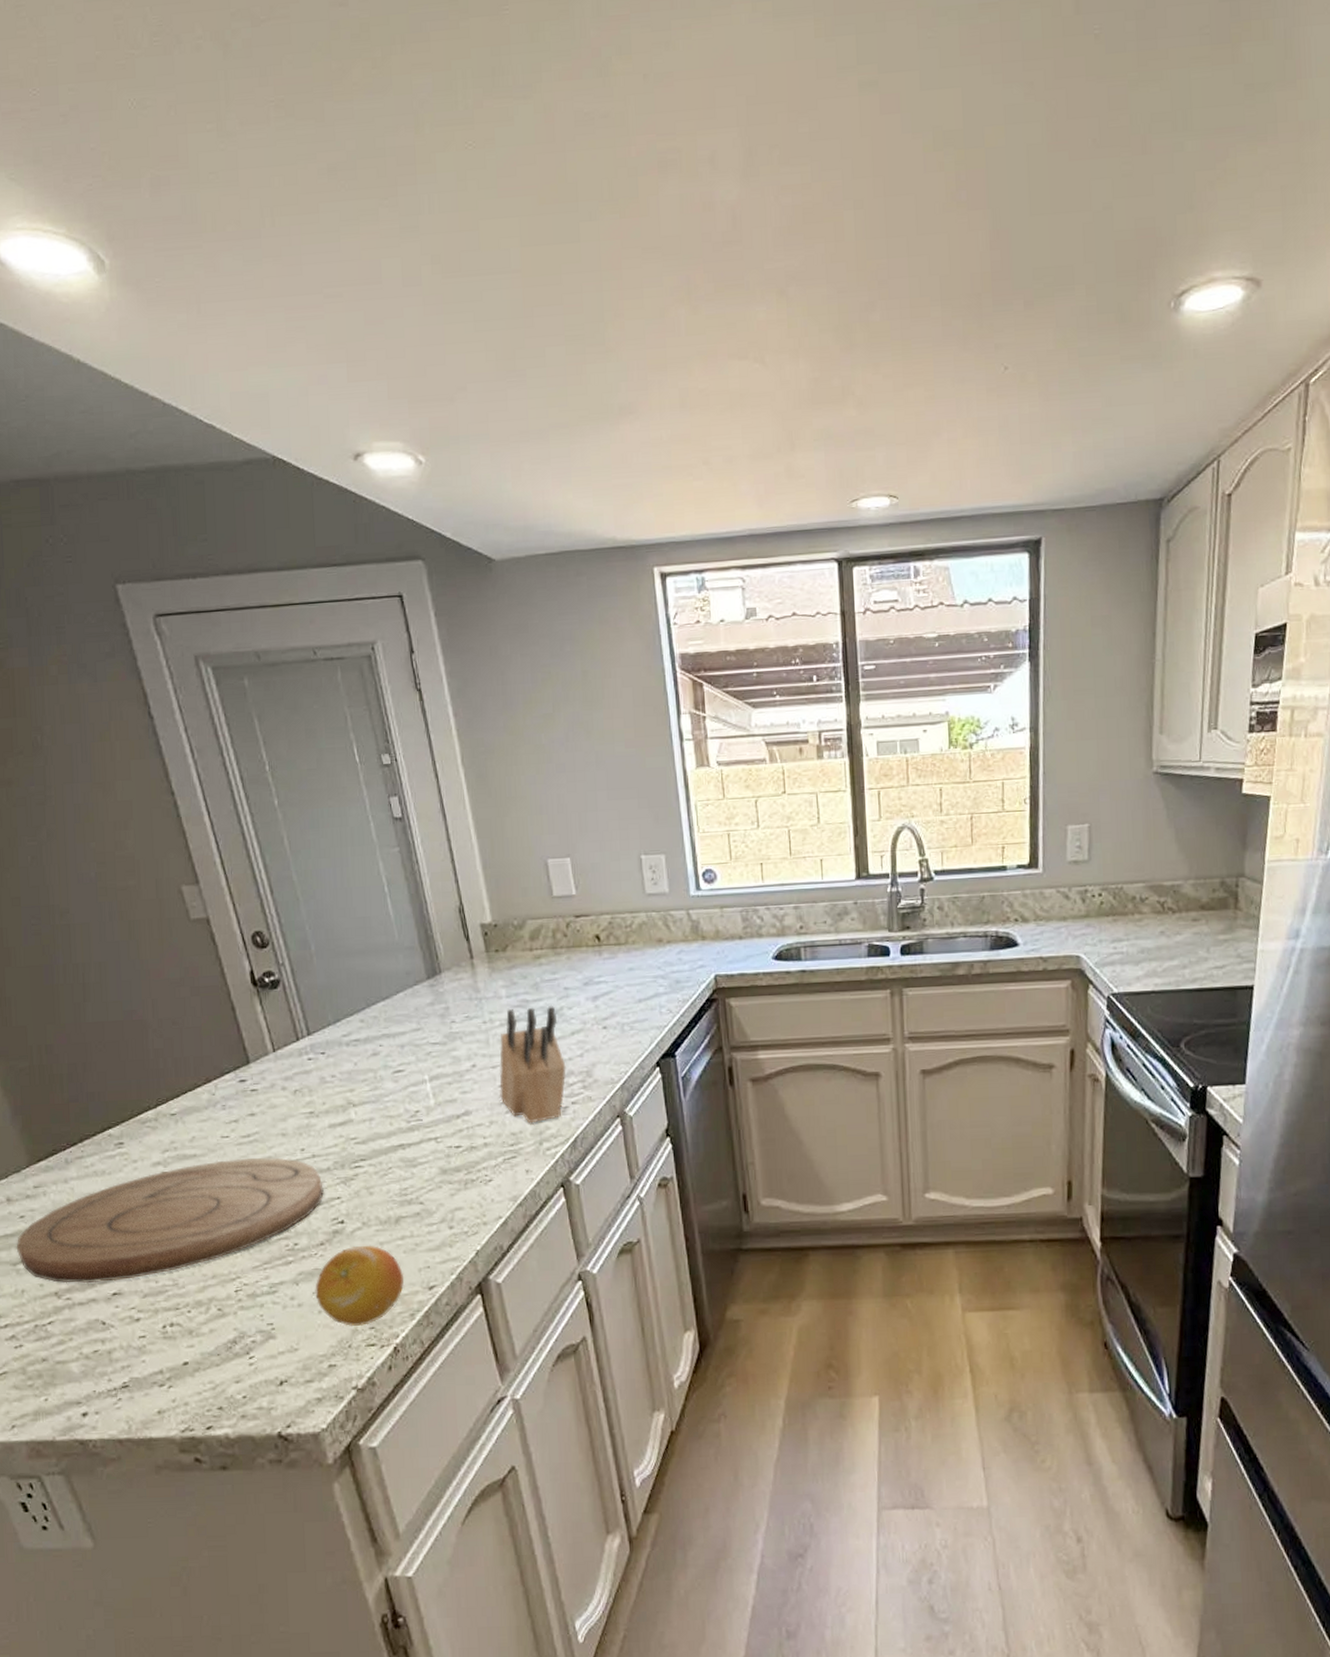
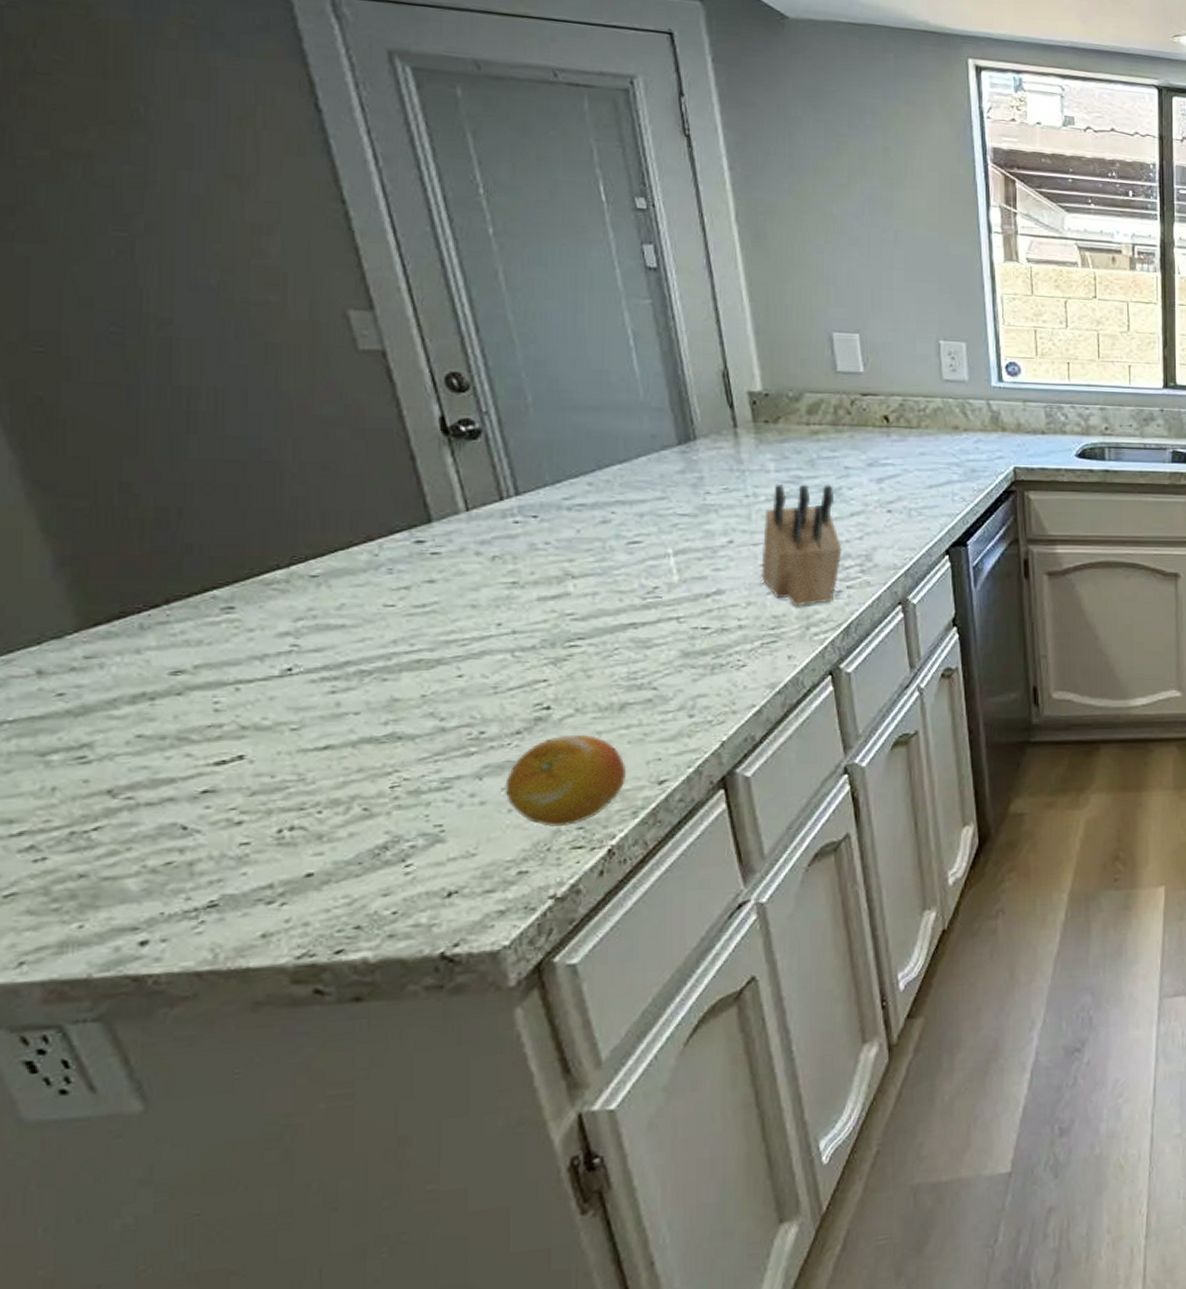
cutting board: present [16,1157,325,1284] -> none [47,631,527,779]

